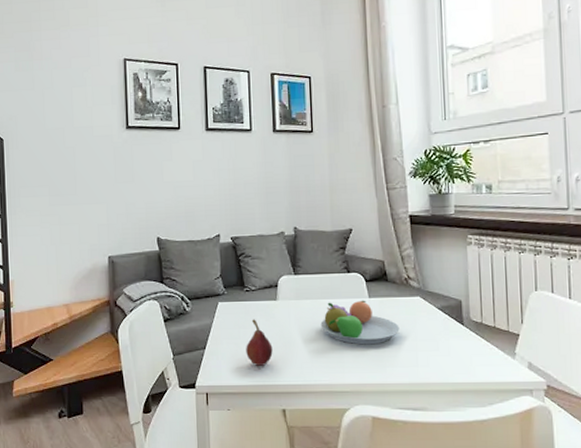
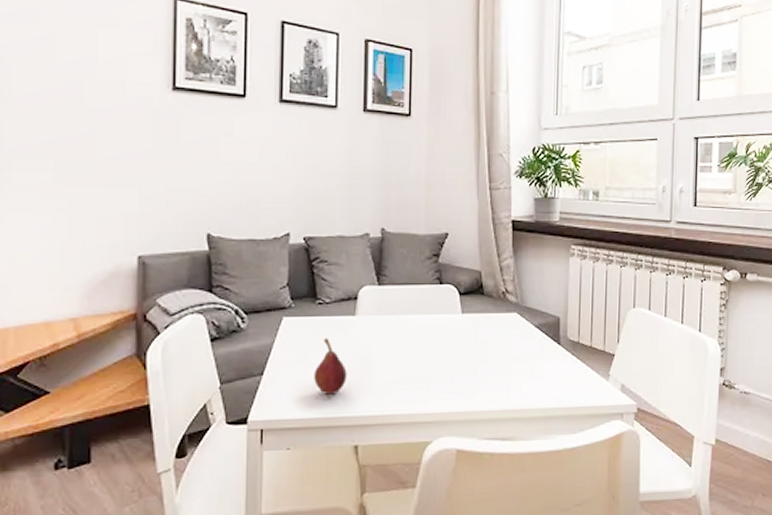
fruit bowl: present [320,300,400,345] -> none [405,316,493,368]

